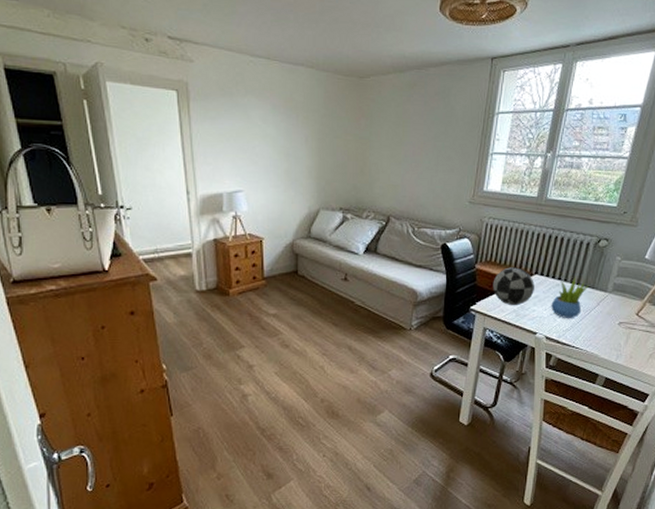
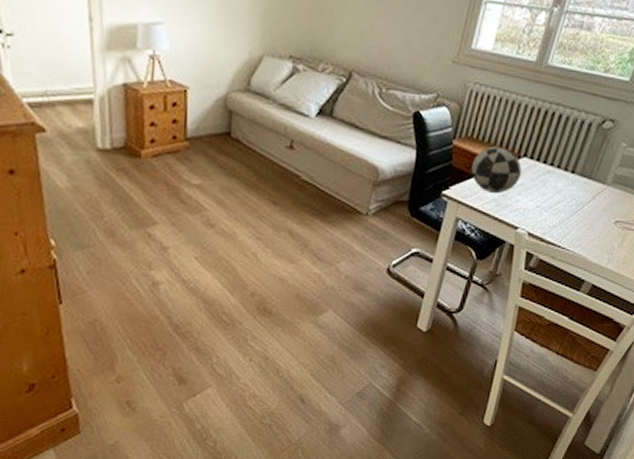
succulent plant: present [551,276,590,318] -> none [538,162,587,213]

